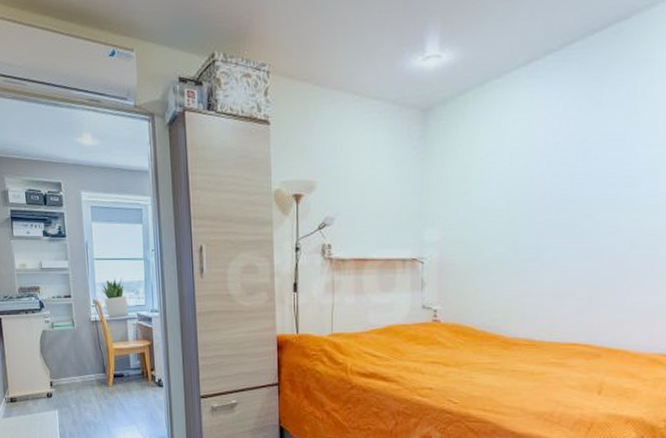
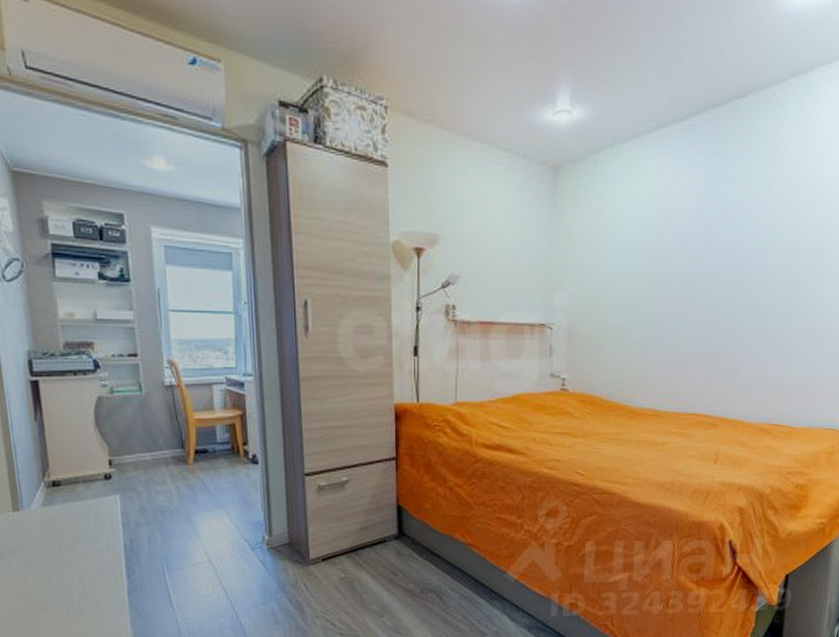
planter: present [101,278,129,319] -> none [178,334,214,384]

